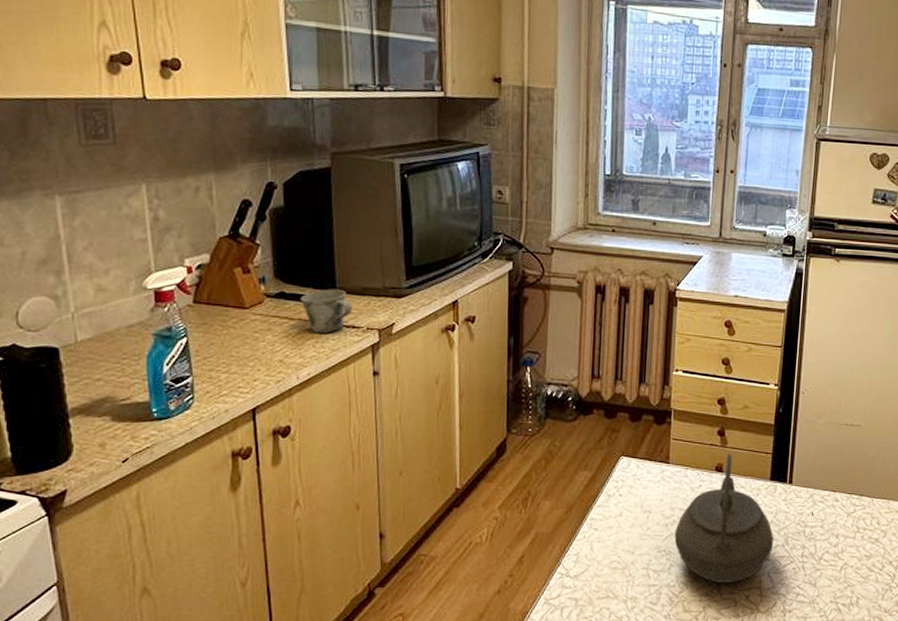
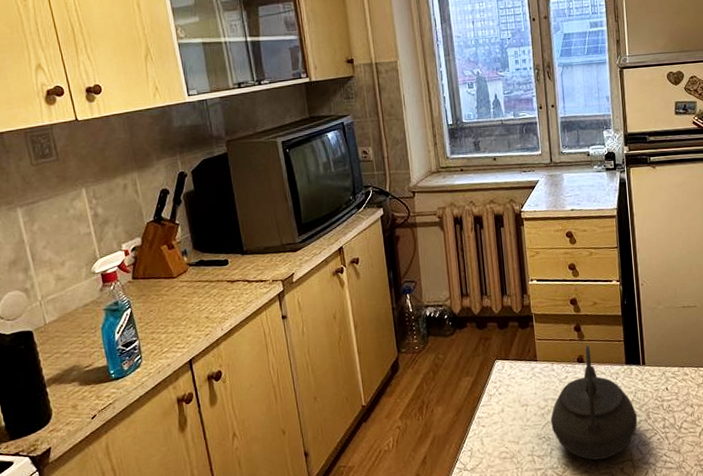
mug: present [301,289,353,334] -> none [217,251,259,291]

